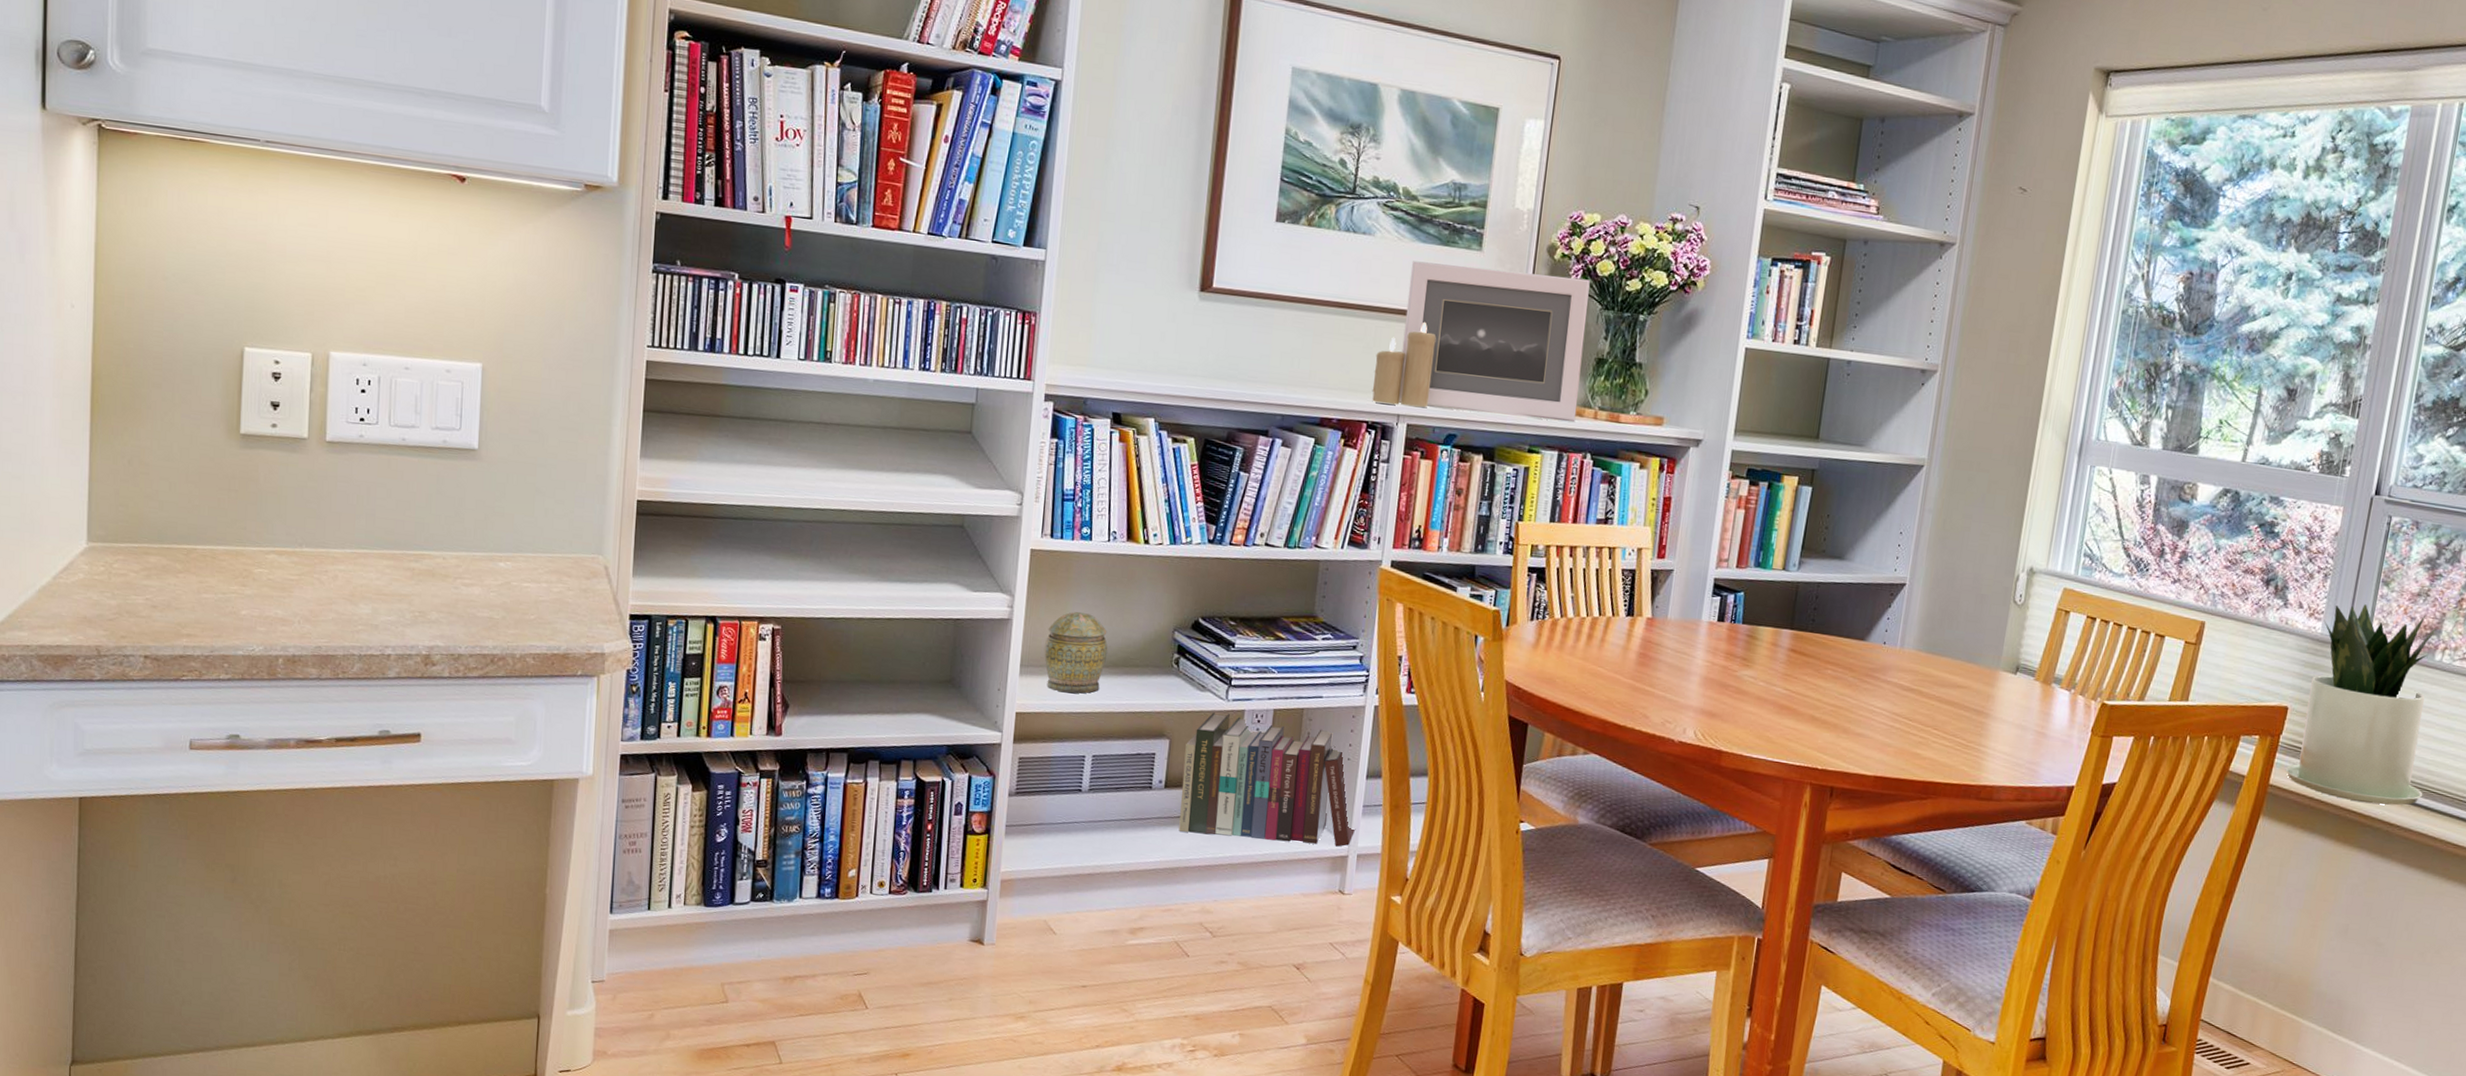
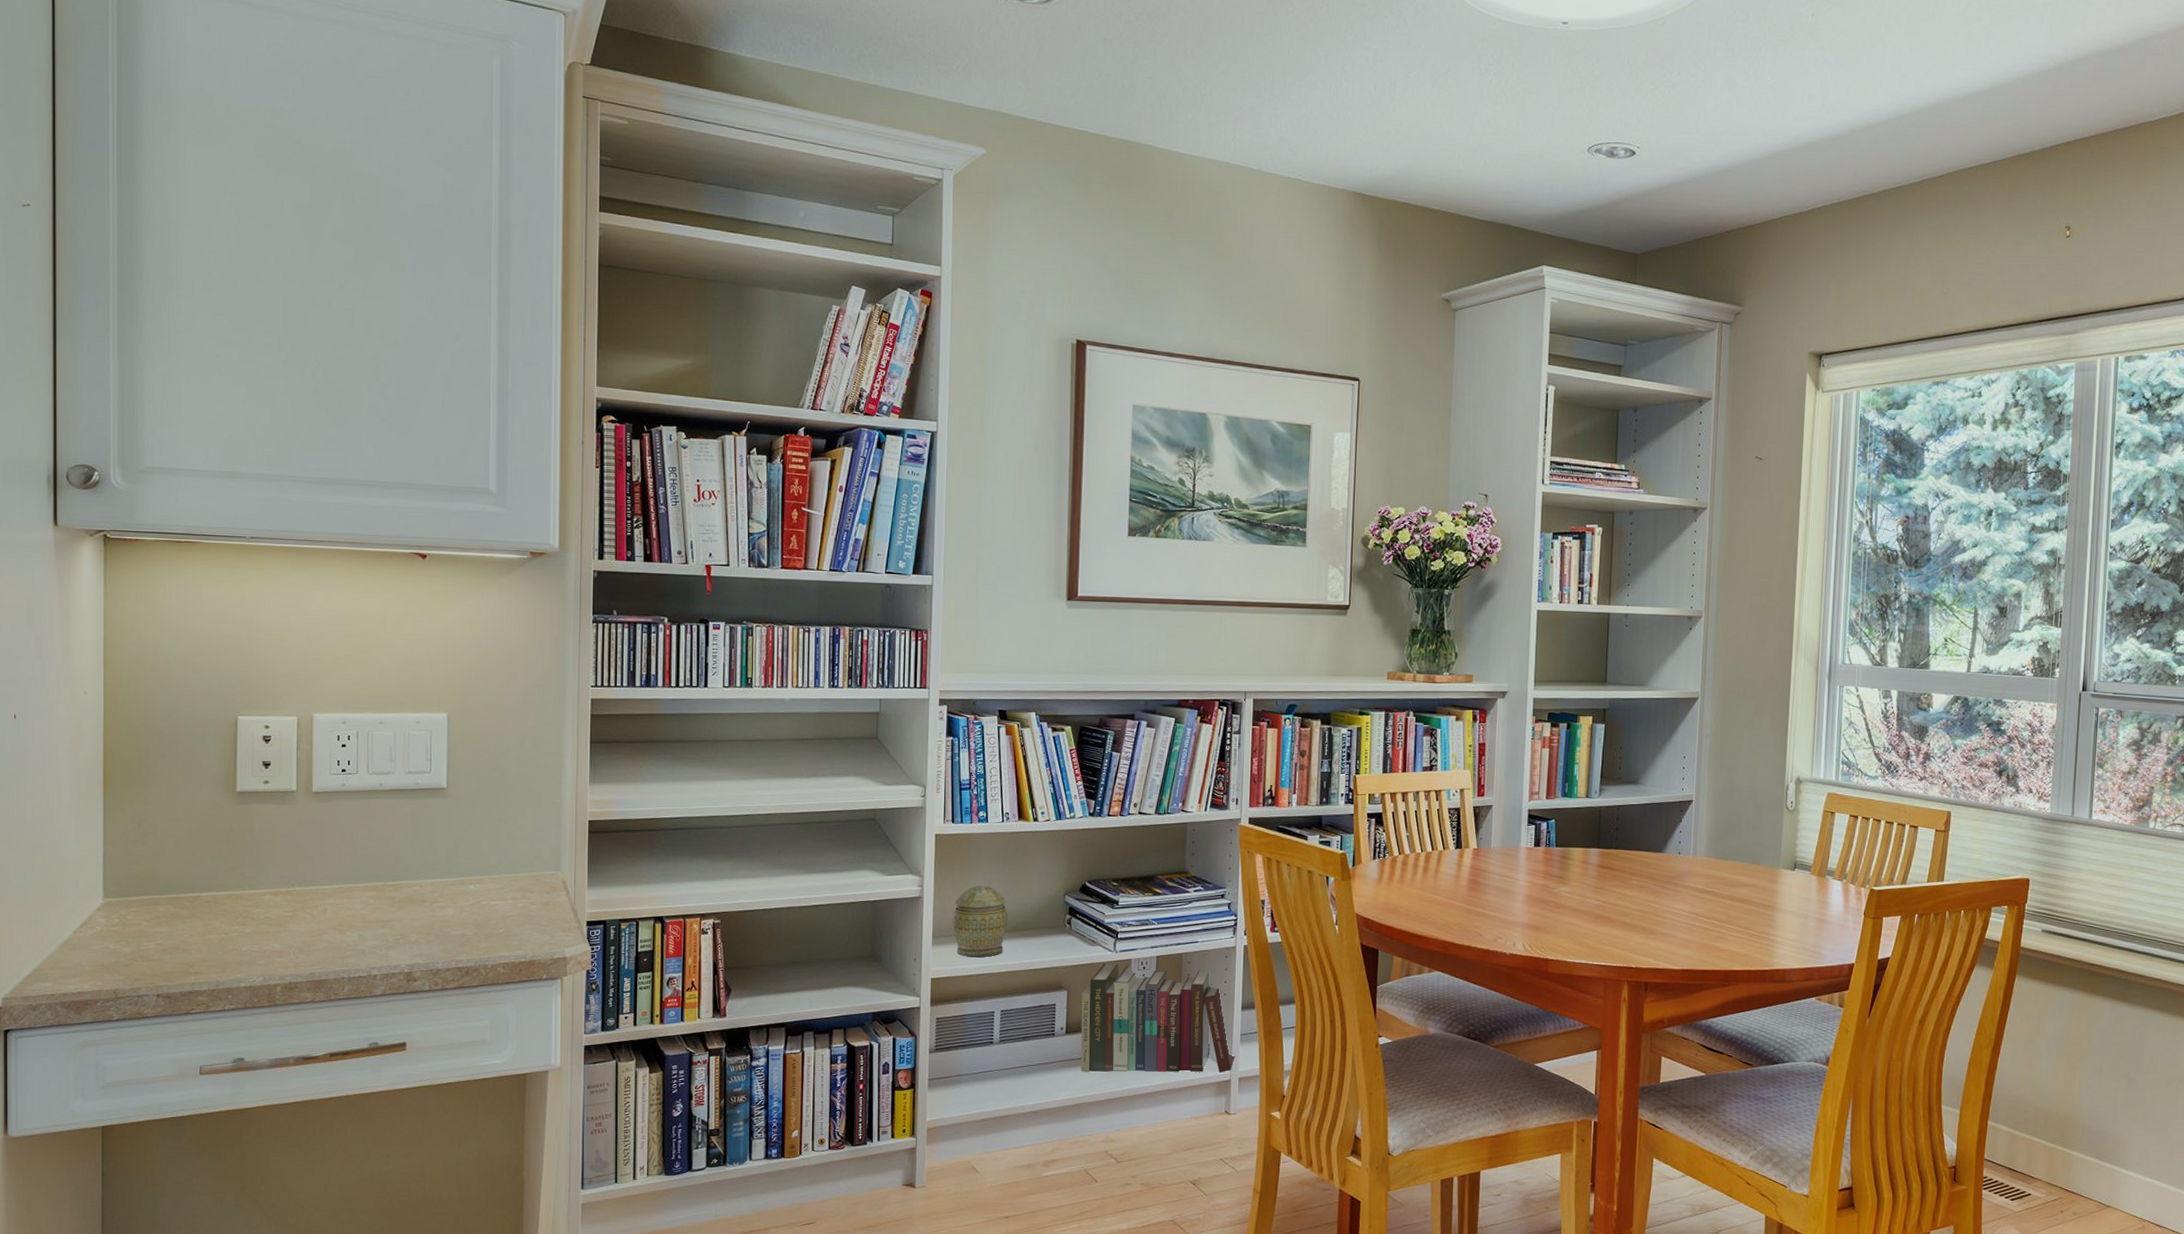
candle: present [1372,322,1437,408] -> none [1221,611,1273,684]
picture frame: present [1398,261,1590,423] -> none [1244,559,1400,686]
planter: present [2285,604,2437,806] -> none [2033,785,2153,957]

